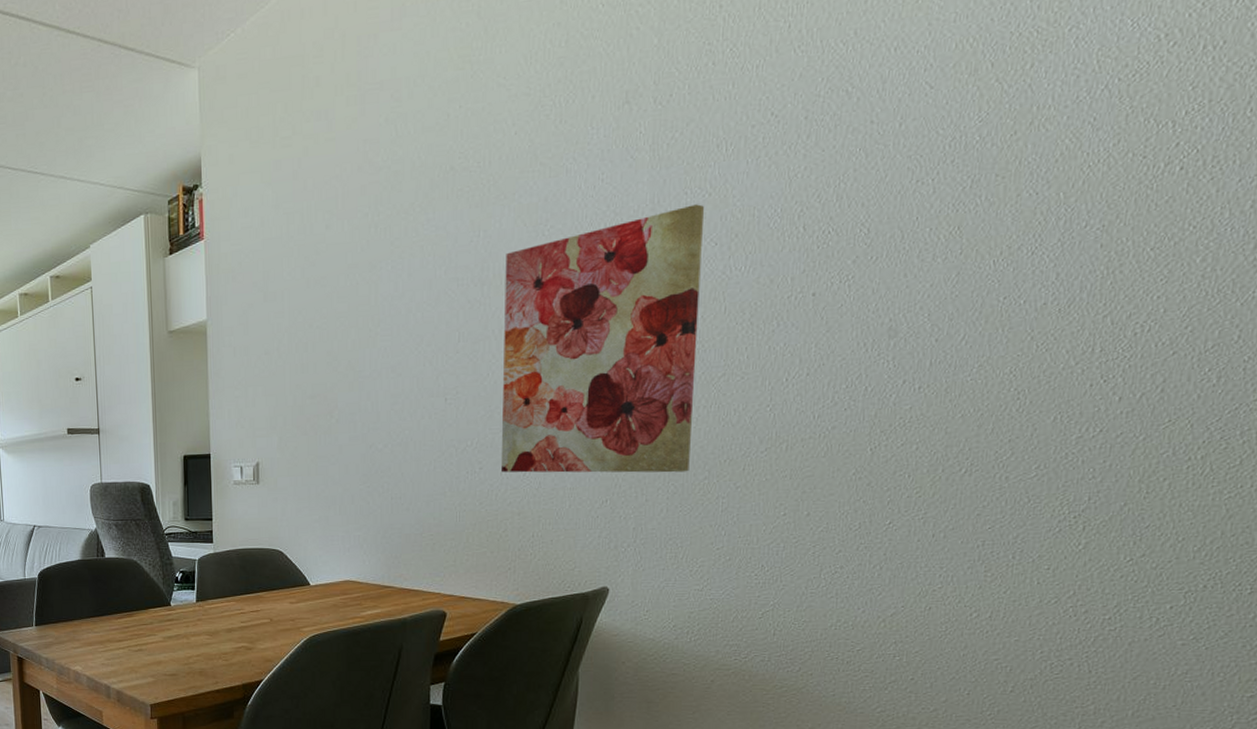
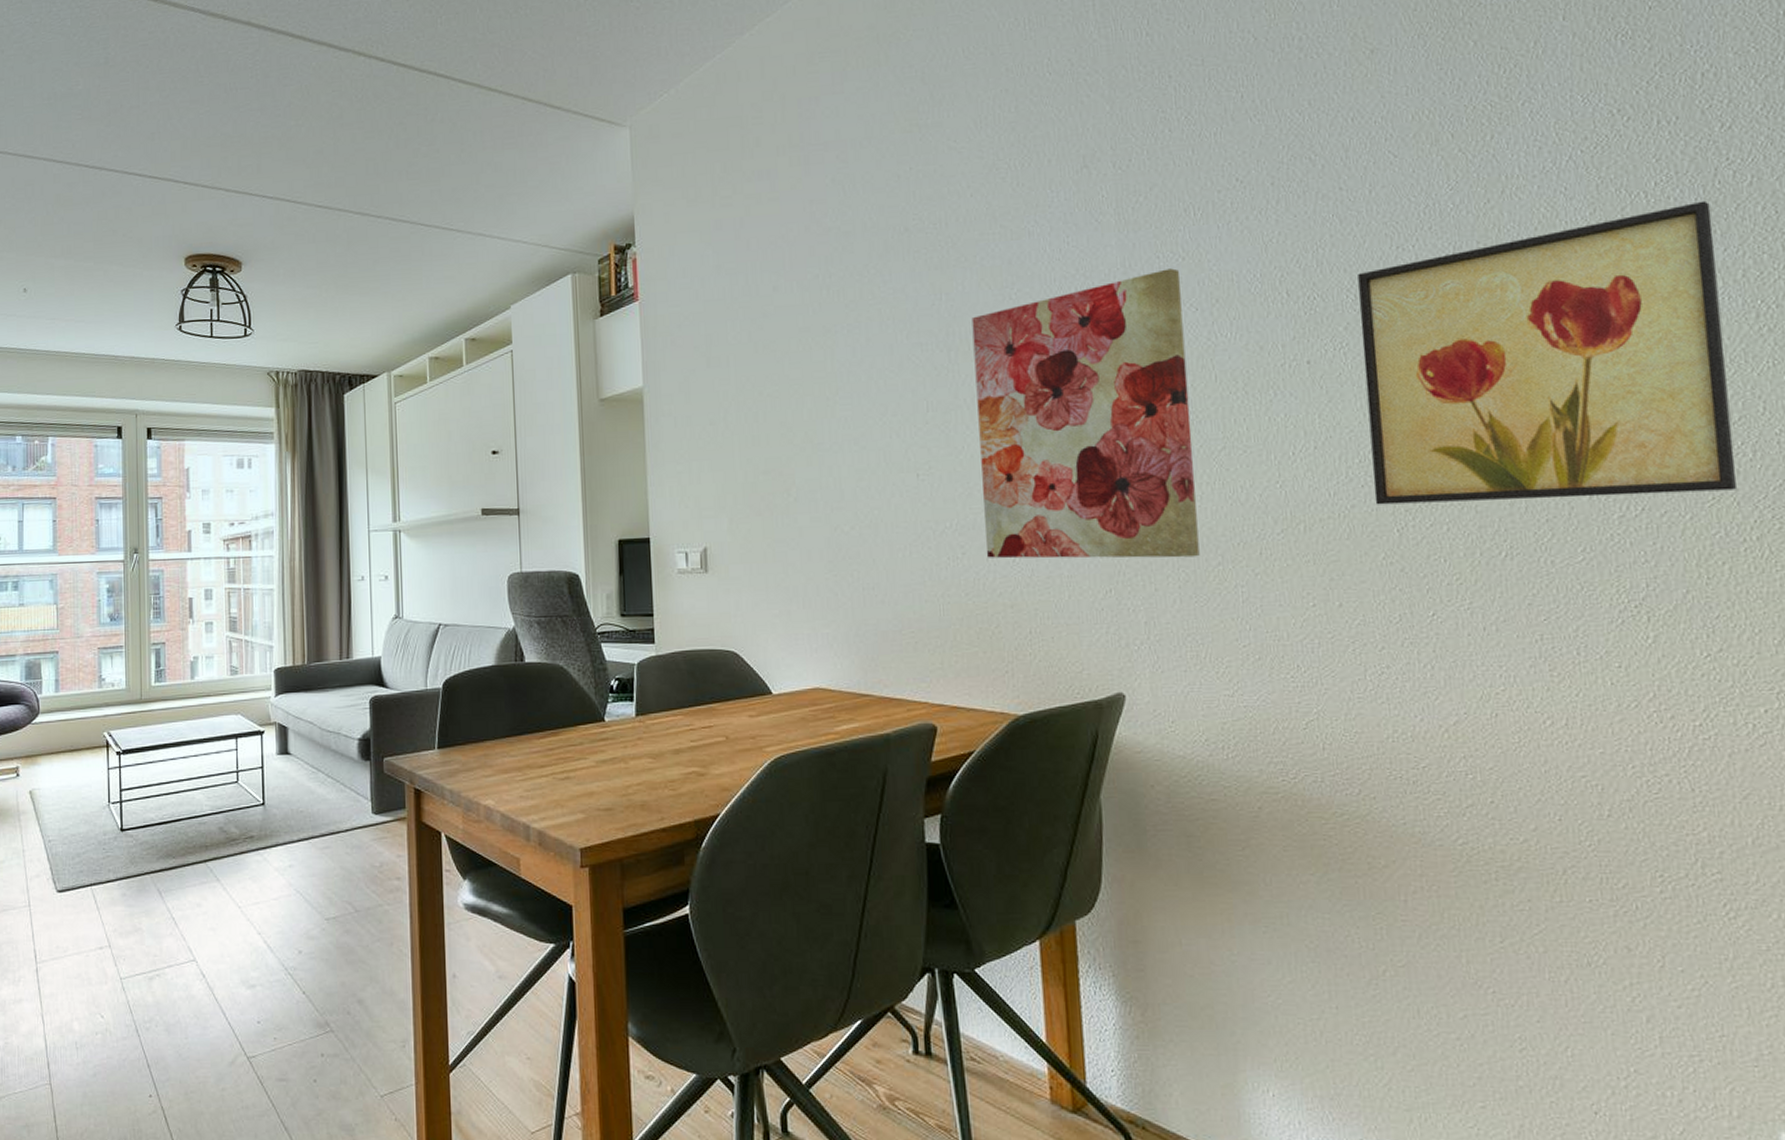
wall art: none [854,129,1236,427] -> present [1358,200,1737,505]

